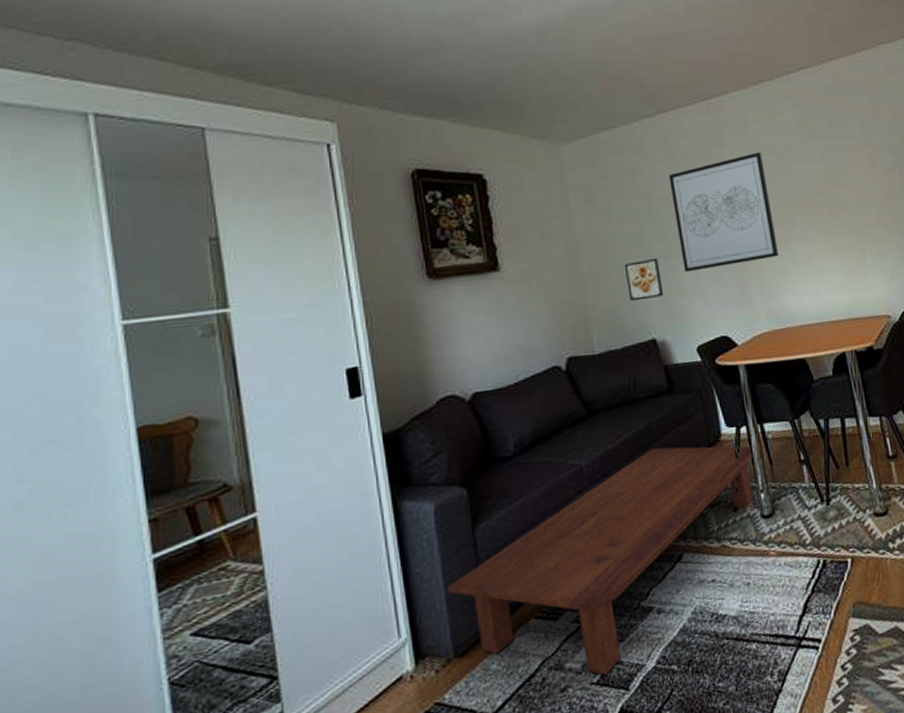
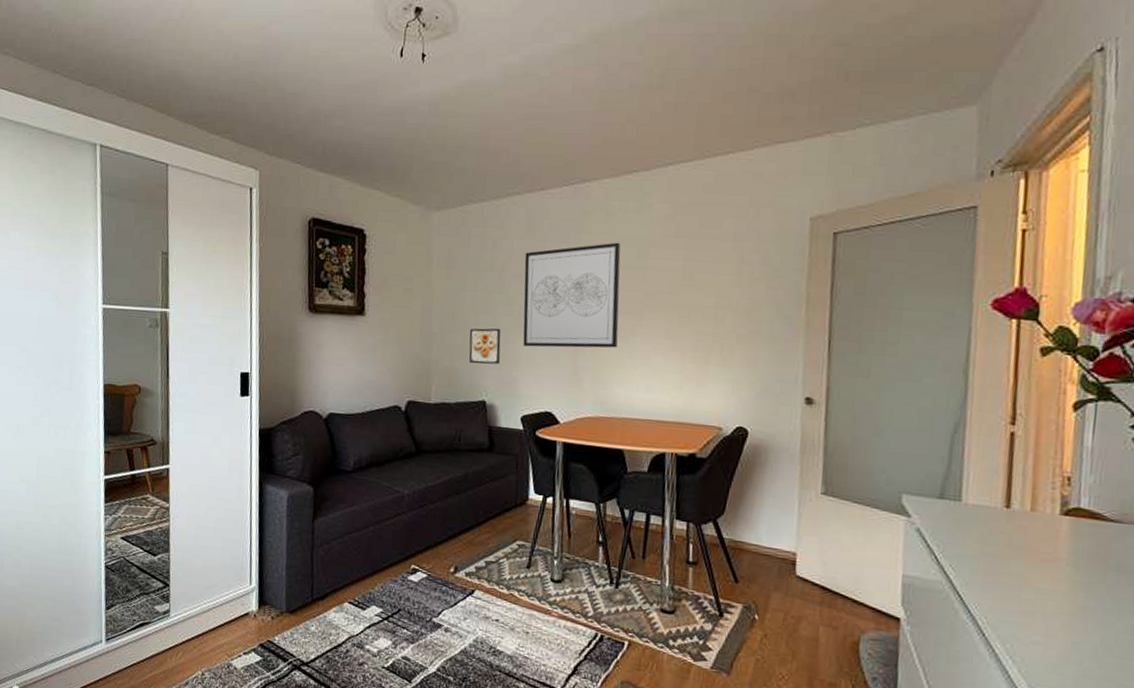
coffee table: present [447,446,756,676] -> none [288,495,557,665]

